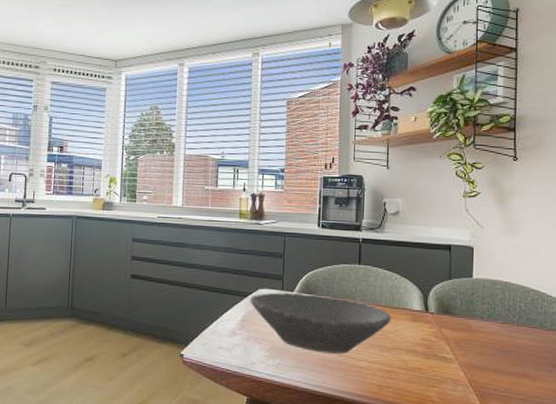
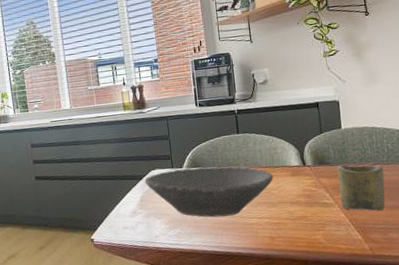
cup: none [461,318,513,376] -> present [337,165,386,211]

